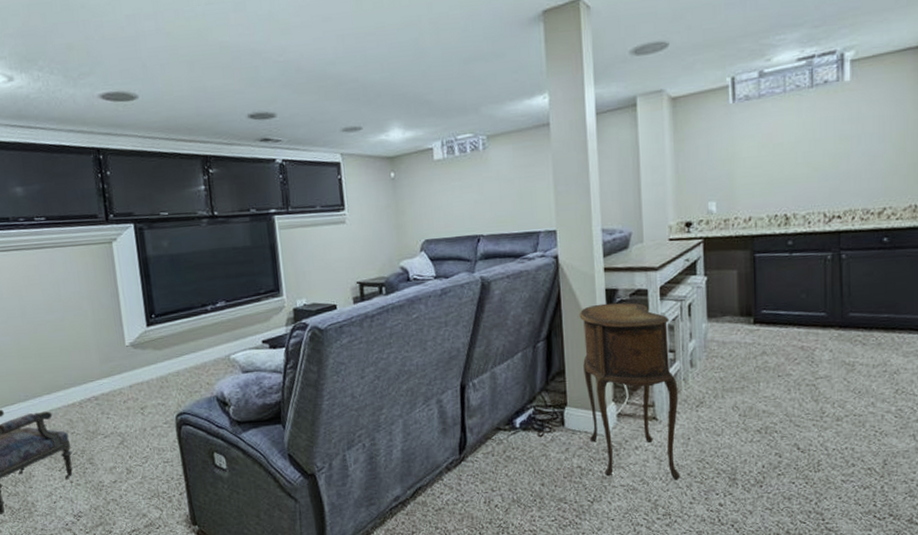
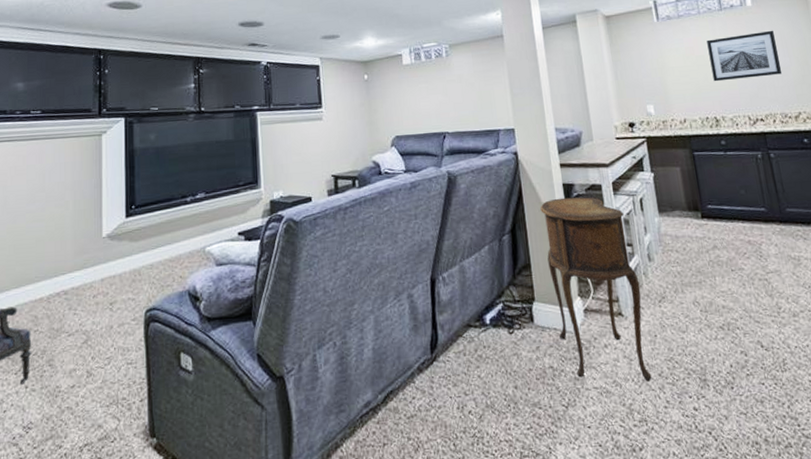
wall art: none [789,110,873,174] -> present [707,30,782,82]

